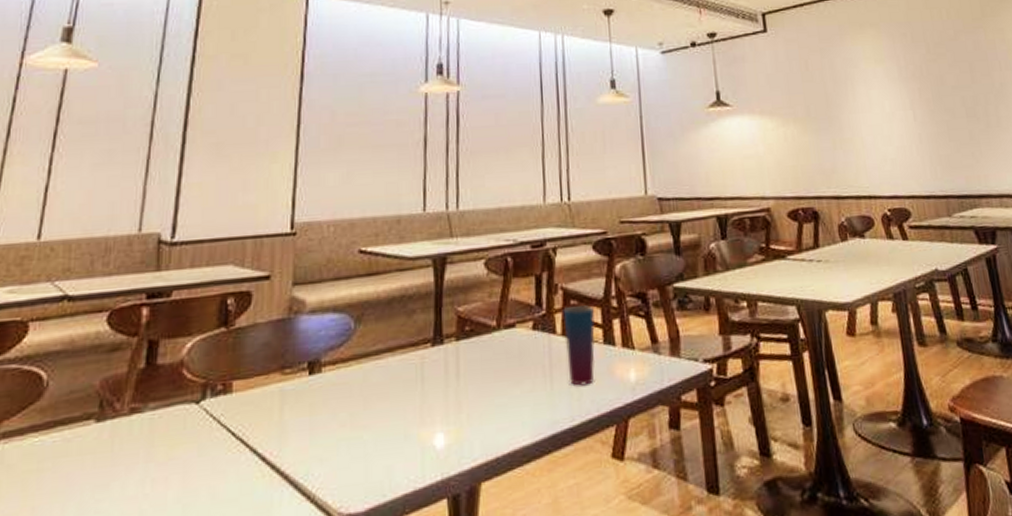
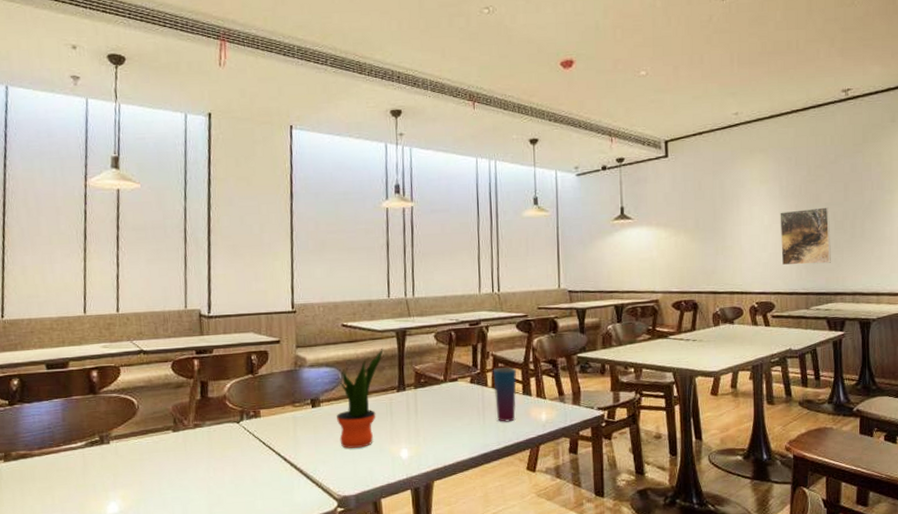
potted plant: none [344,282,415,437] -> present [337,347,383,449]
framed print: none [902,91,968,162] -> present [780,207,831,266]

